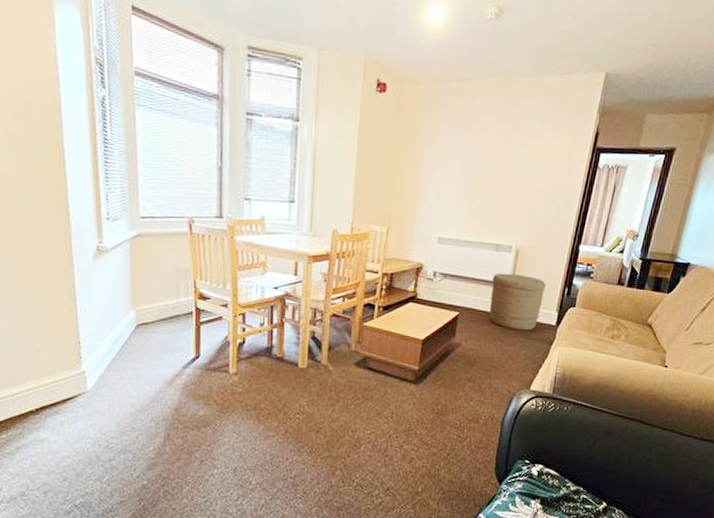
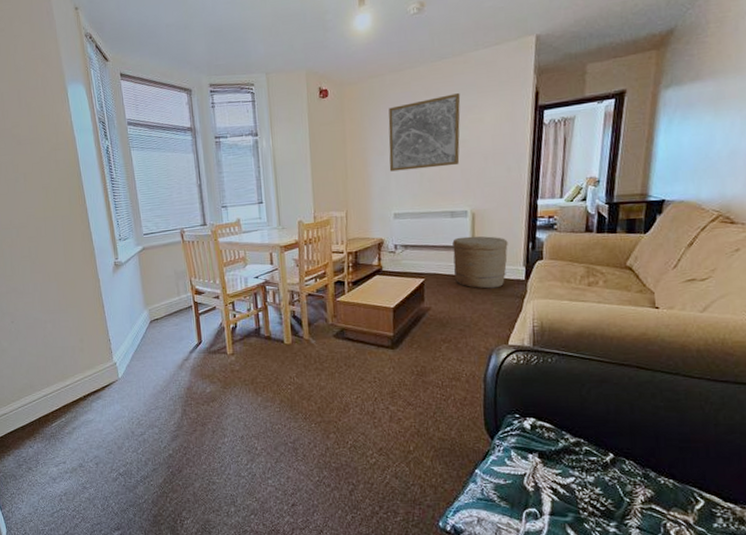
wall art: none [440,117,524,196] -> present [388,93,461,172]

